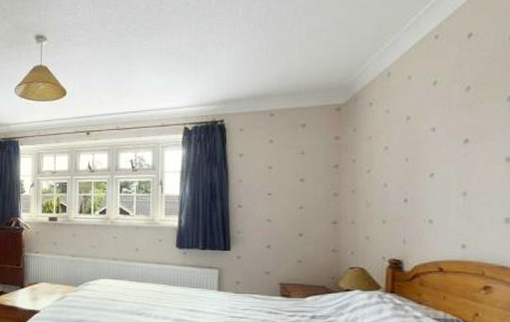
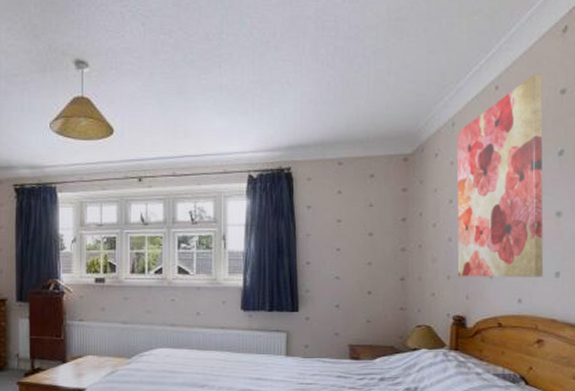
wall art: none [392,20,491,223] -> present [456,73,544,278]

